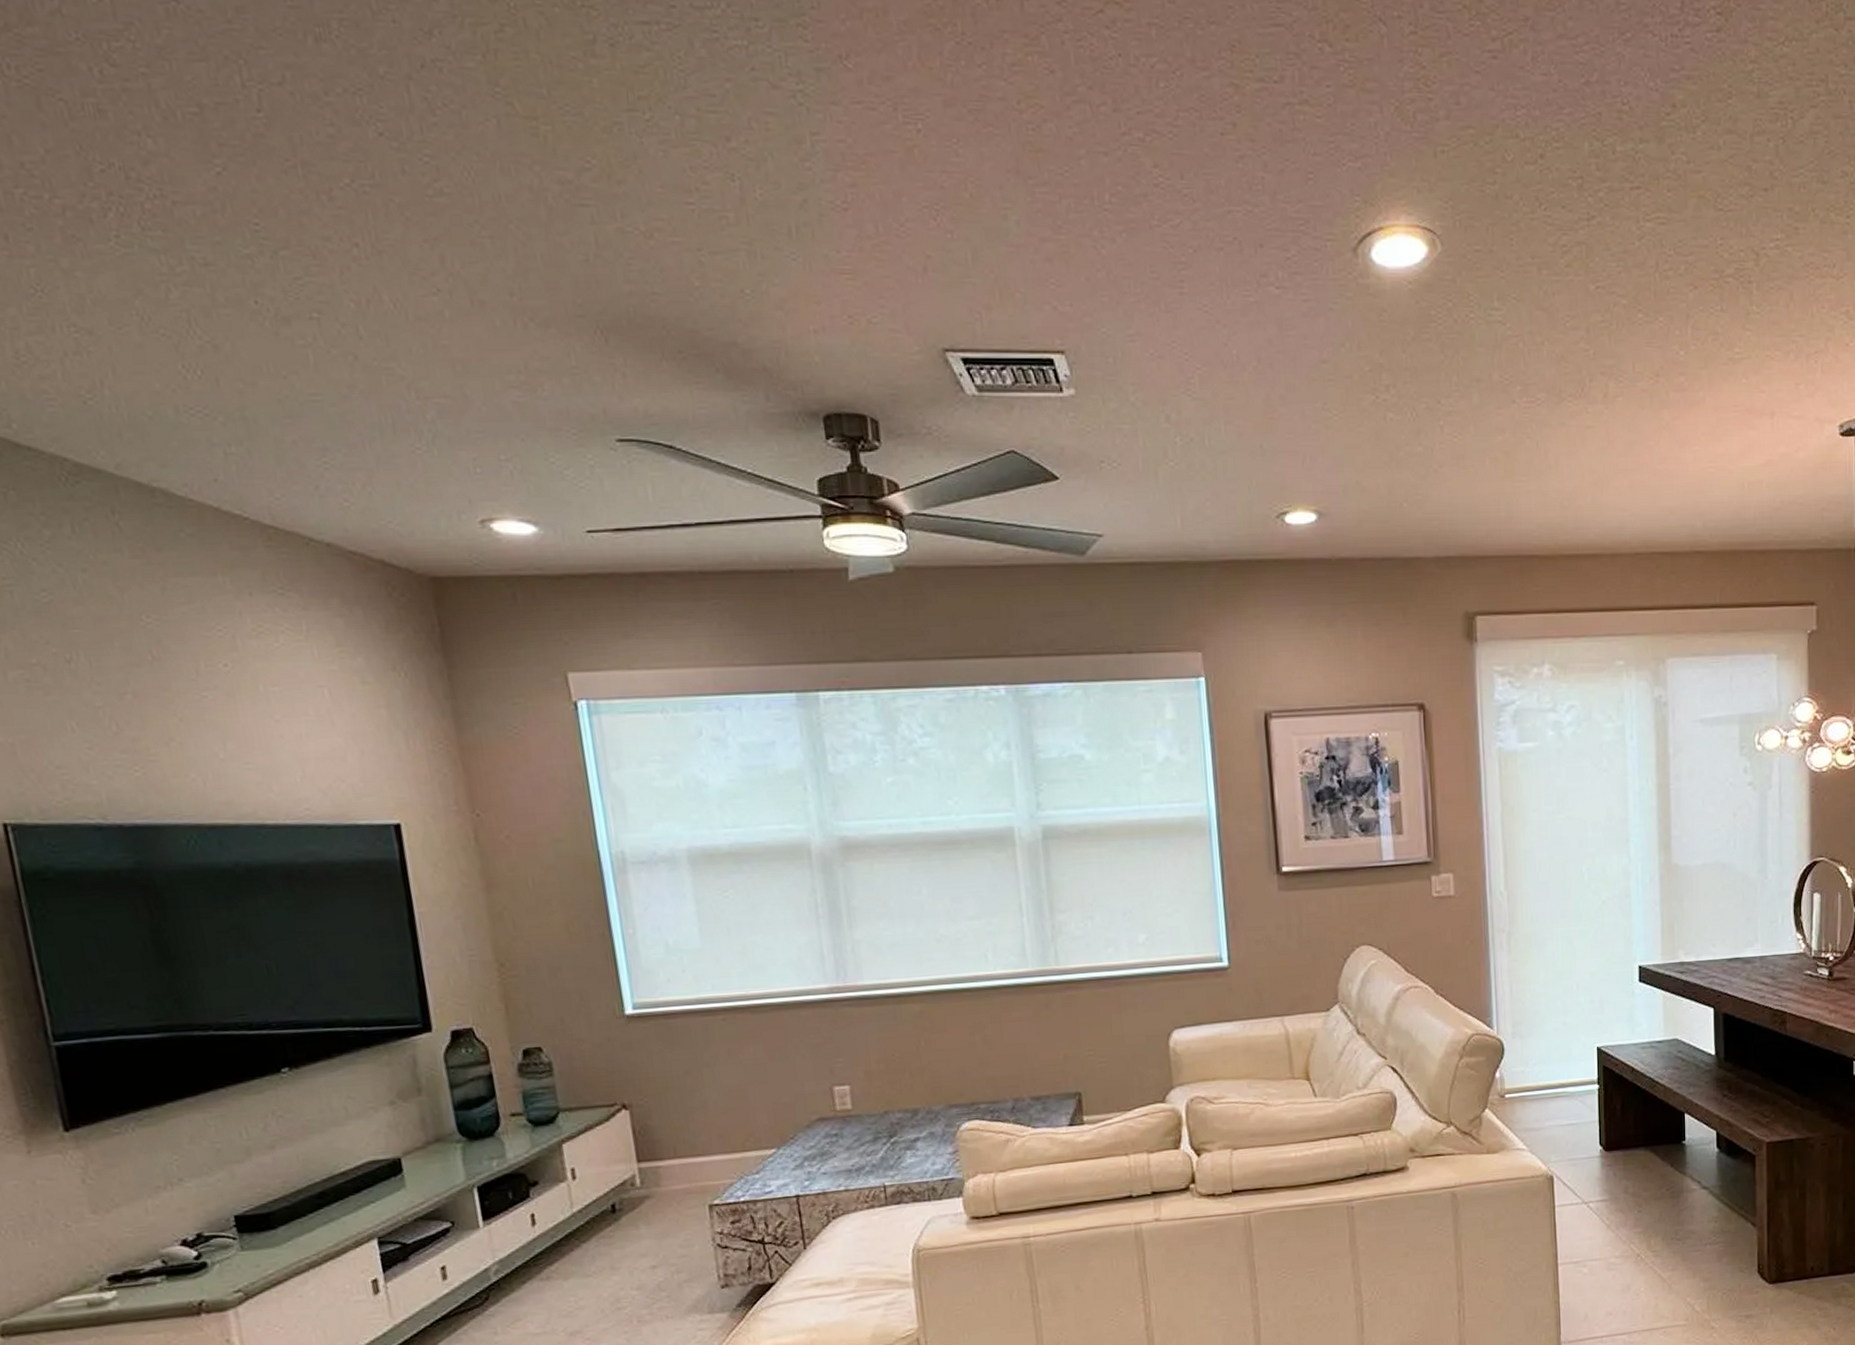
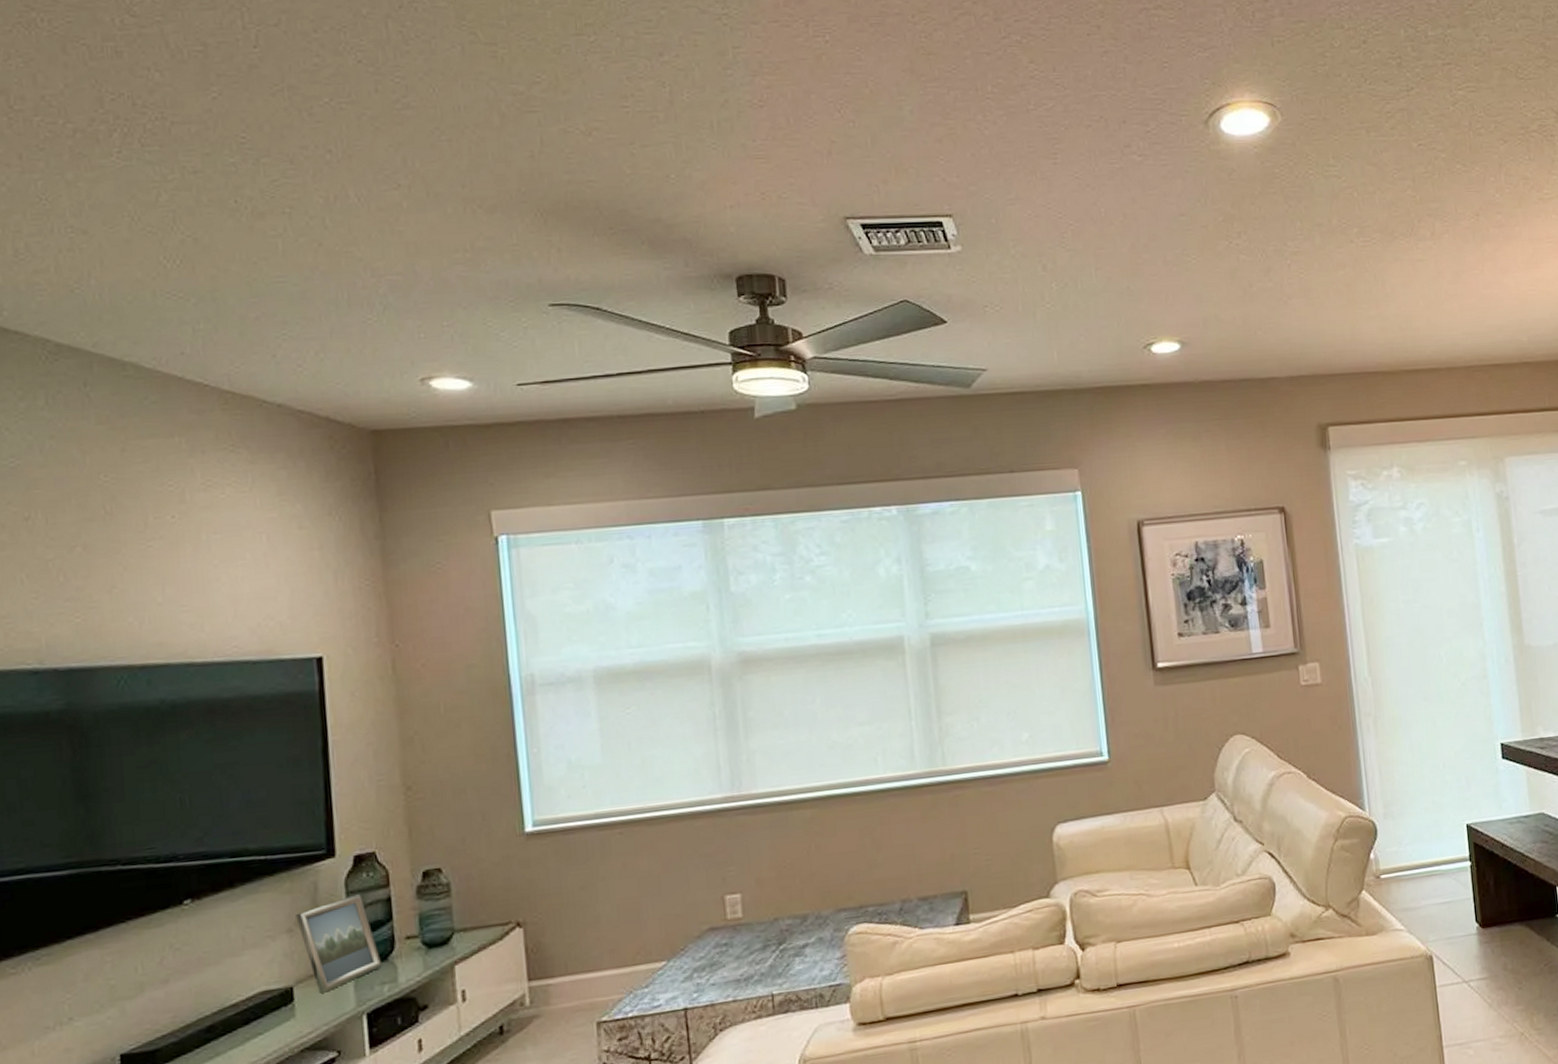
picture frame: none [397,1068,490,1165] -> present [296,893,383,993]

